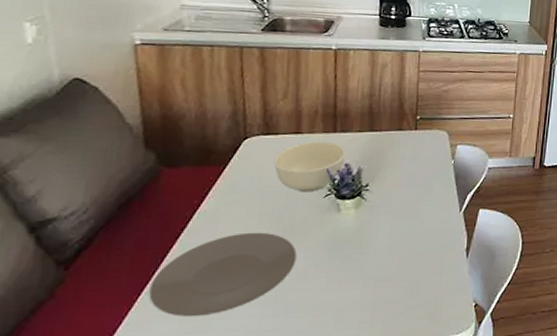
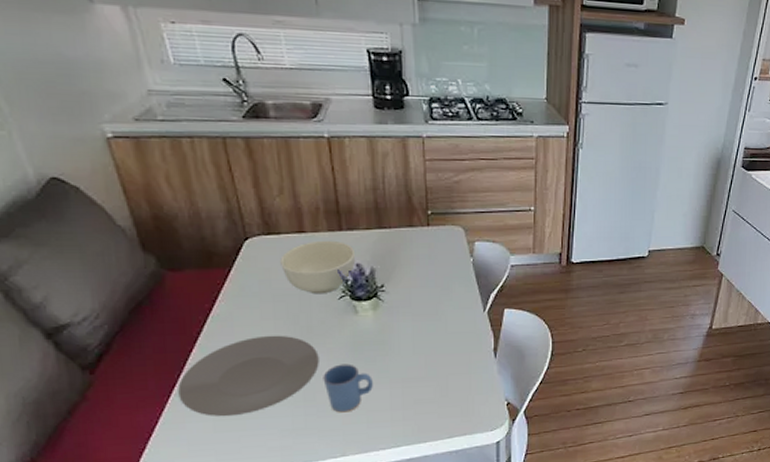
mug: none [297,262,346,314] -> present [323,364,373,413]

